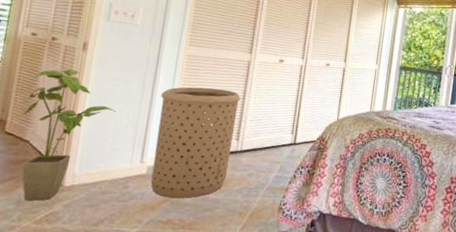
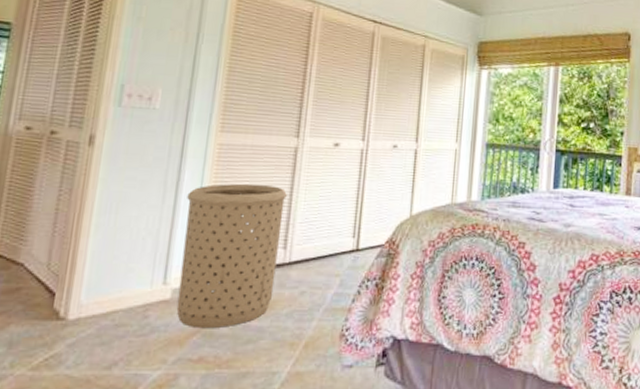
house plant: present [22,69,116,201] -> none [14,170,132,342]

